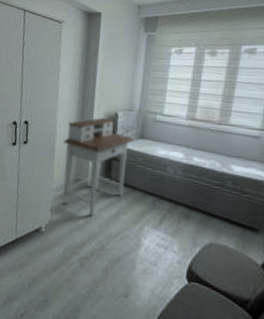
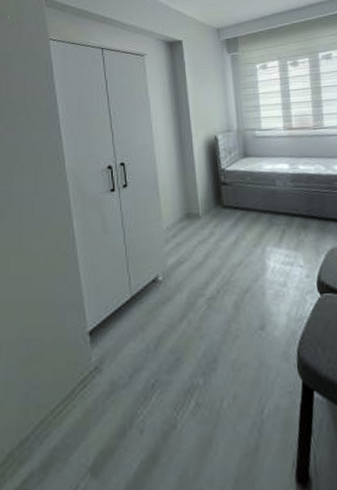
desk: present [62,118,133,217] -> none [166,143,238,251]

